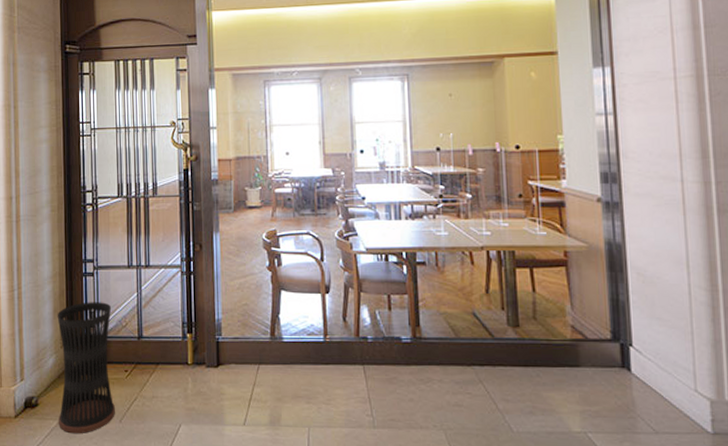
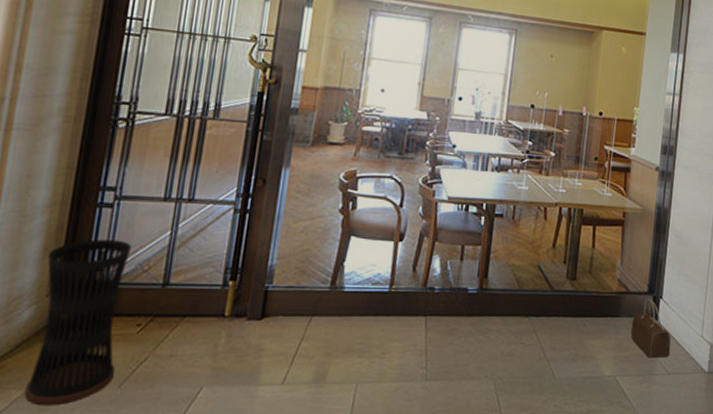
handbag: none [597,346,655,415] -> present [630,298,671,359]

